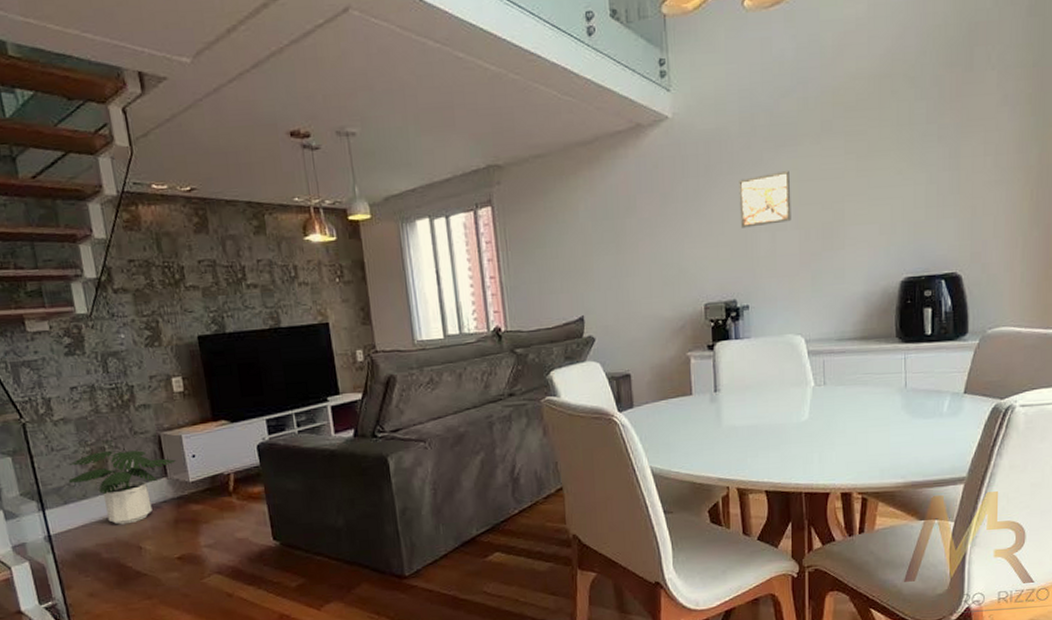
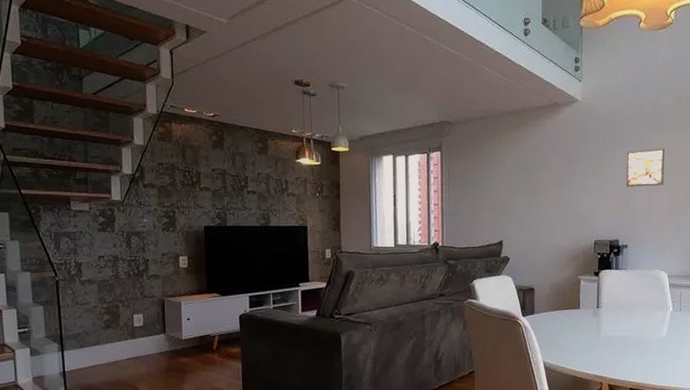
potted plant: present [68,450,176,525] -> none [86,309,174,368]

